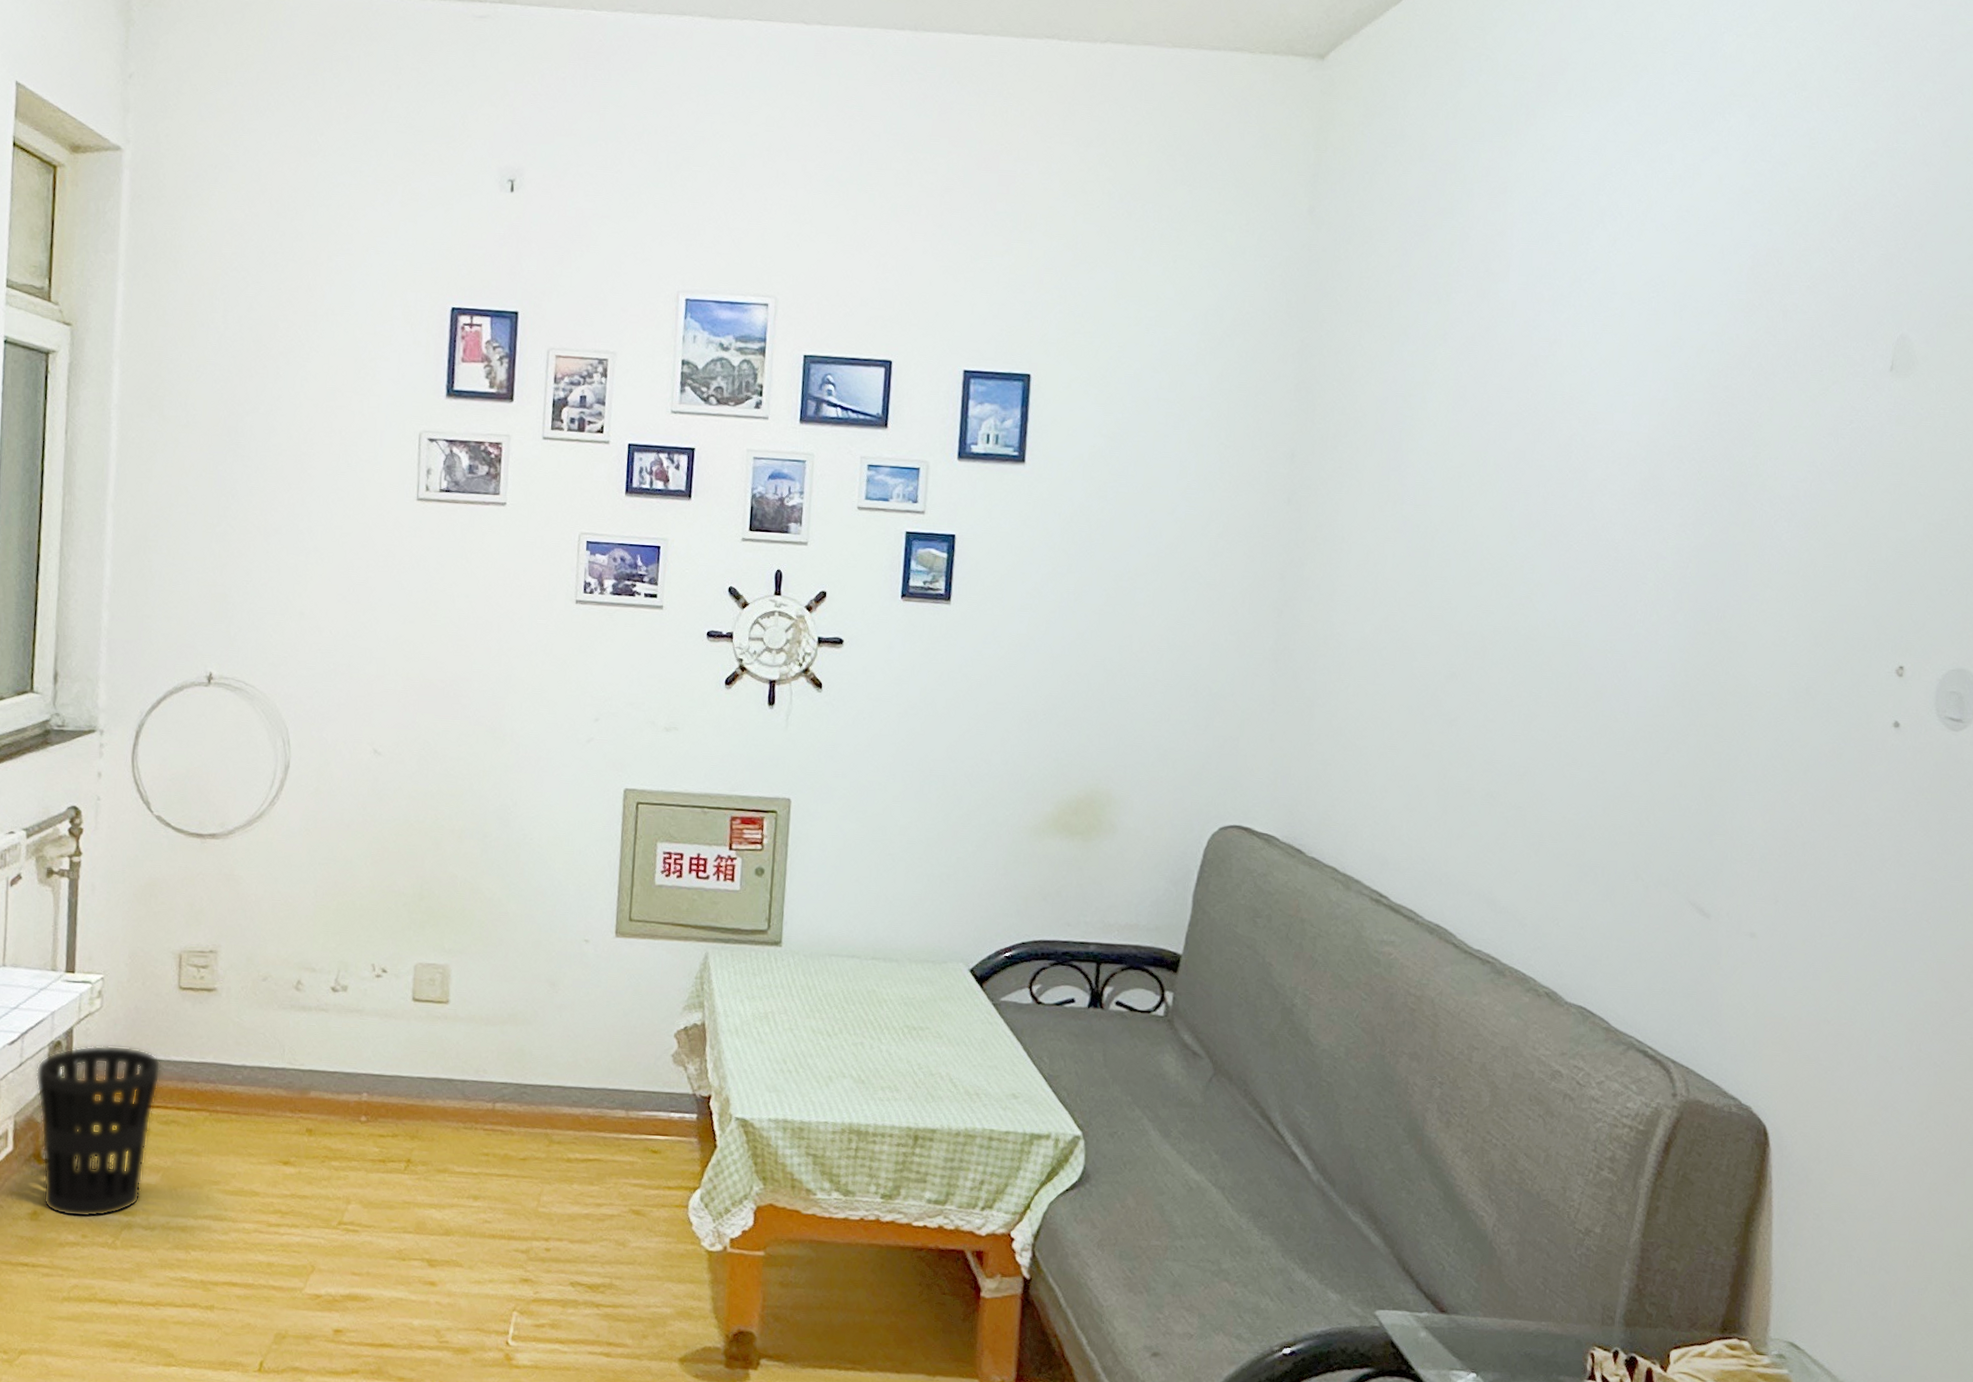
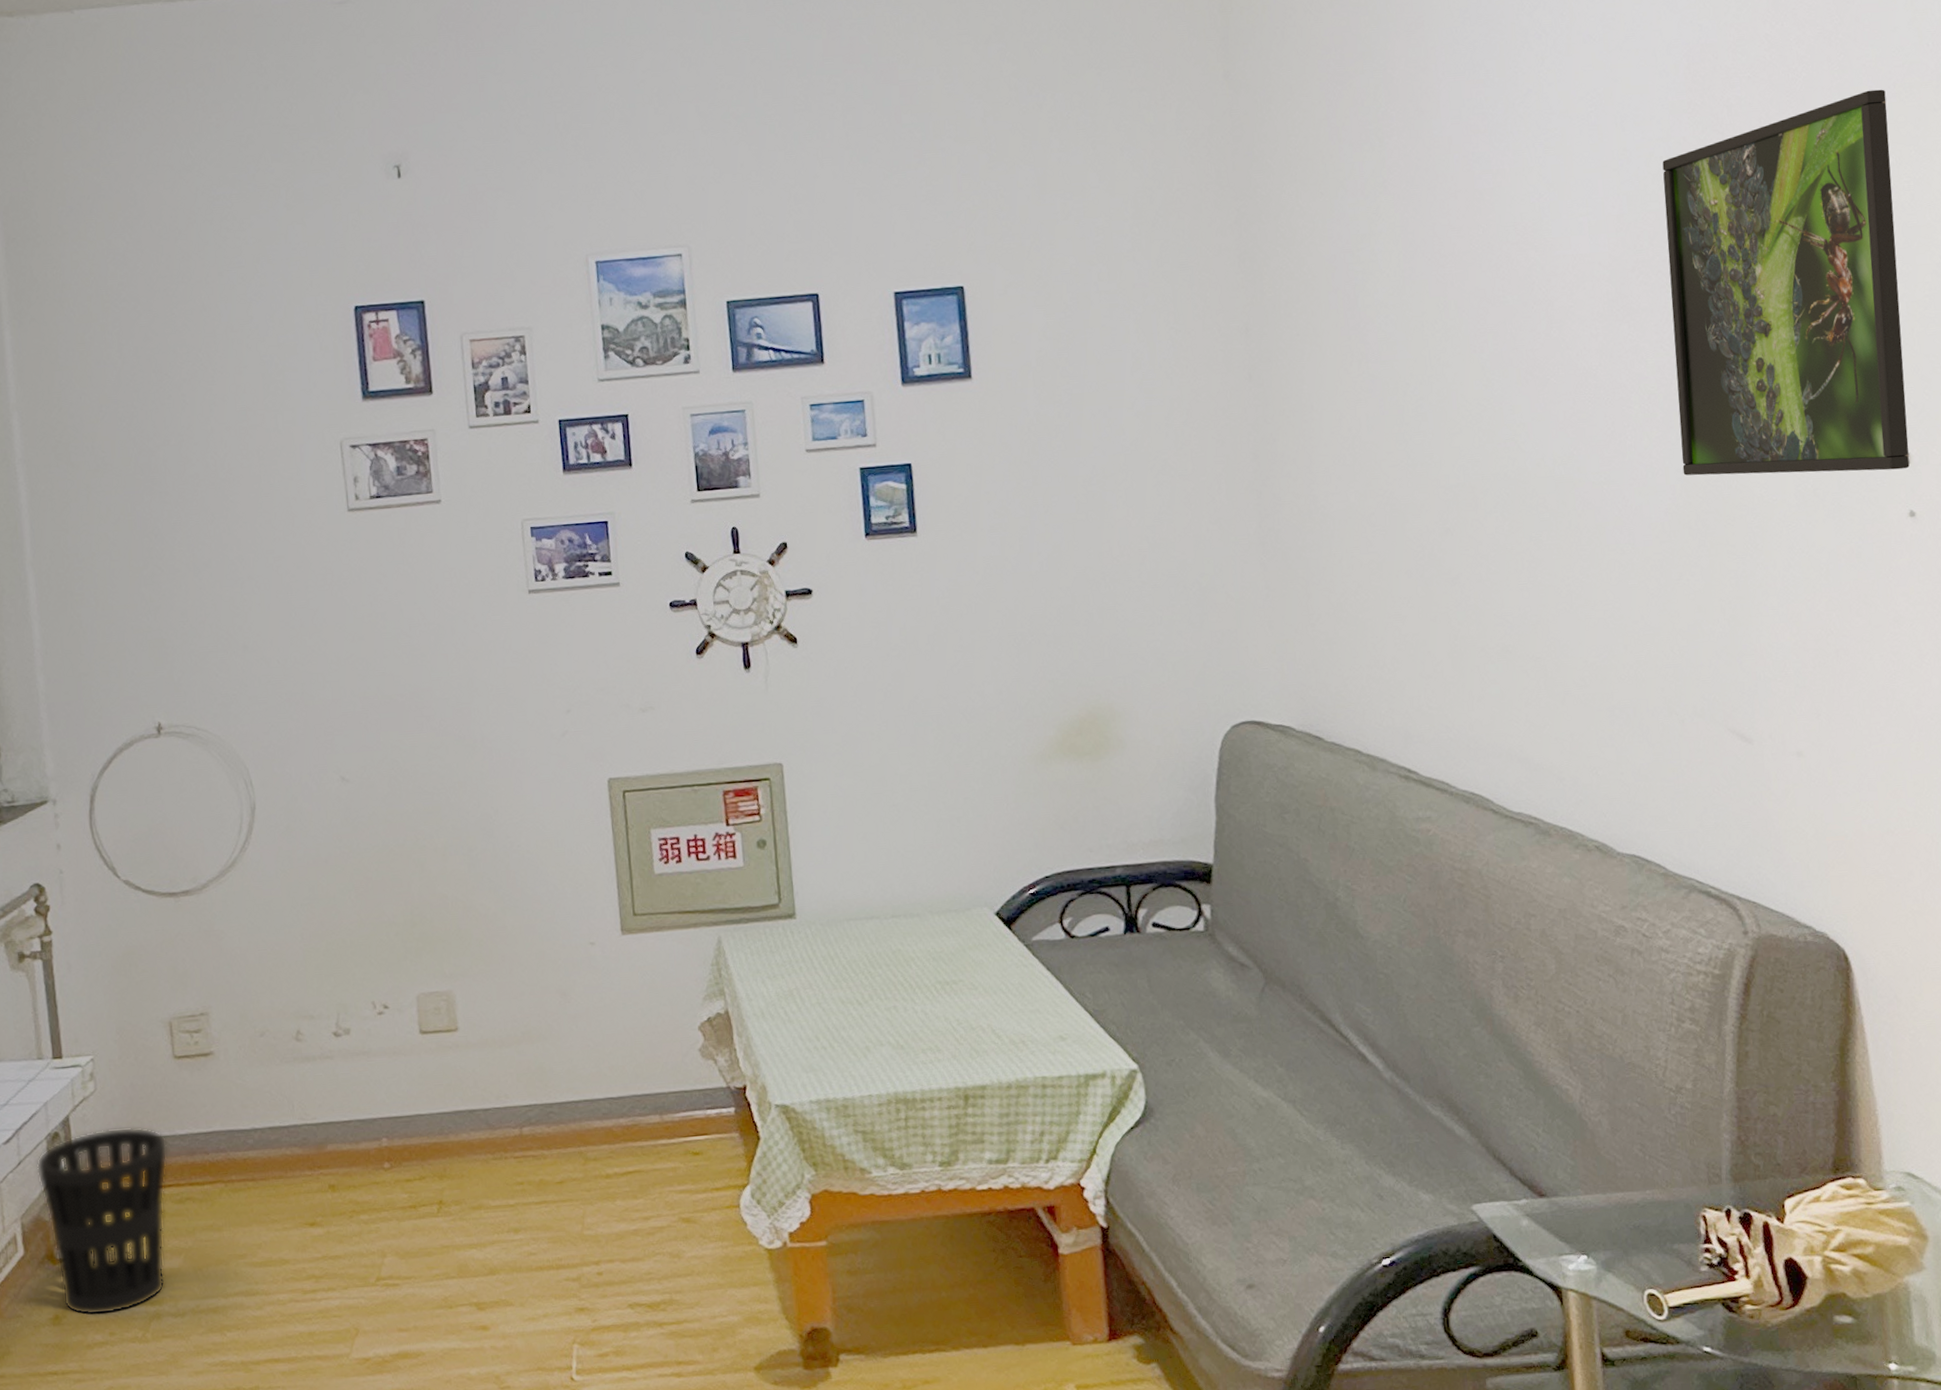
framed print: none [1685,316,1937,681] -> present [1662,89,1910,476]

